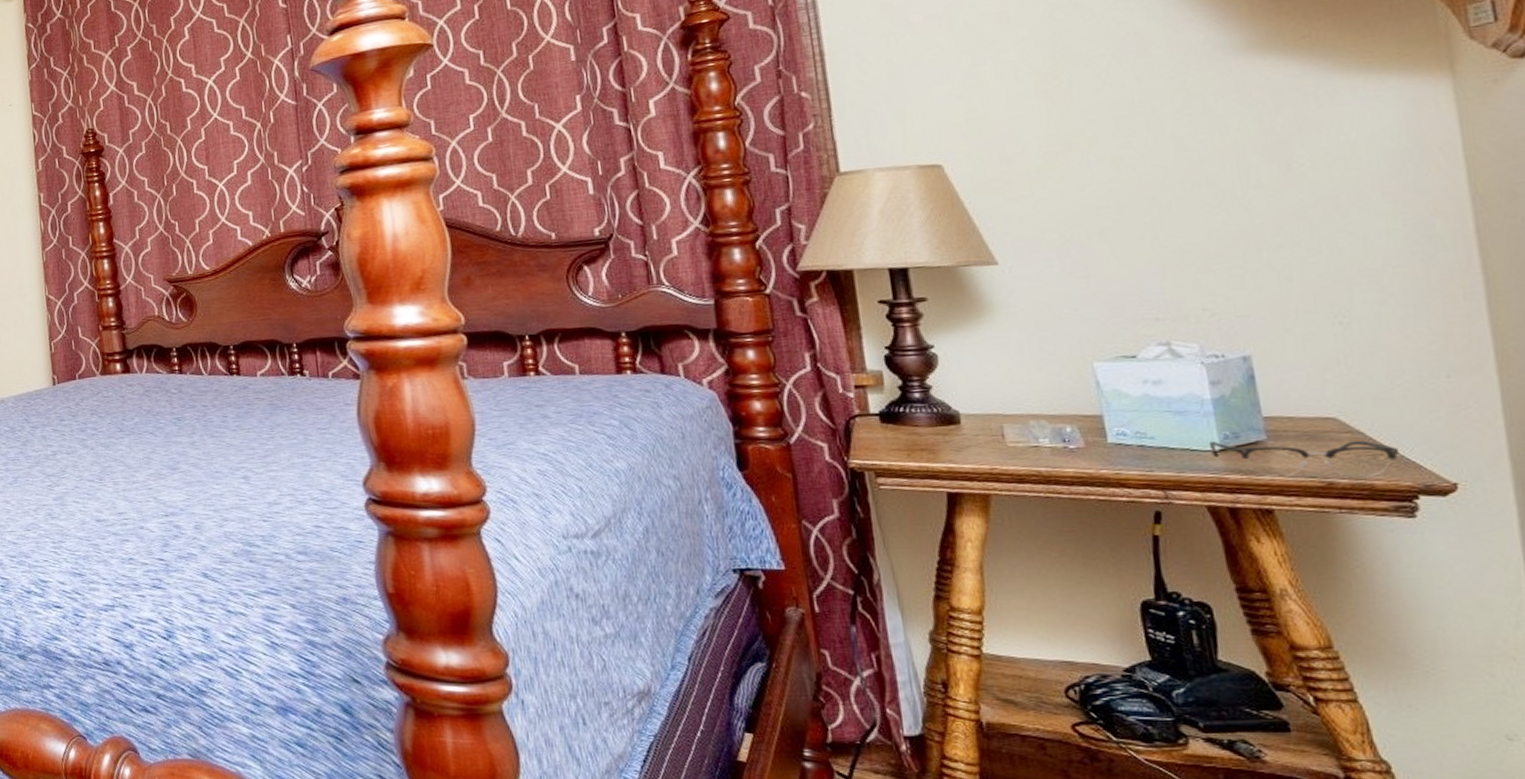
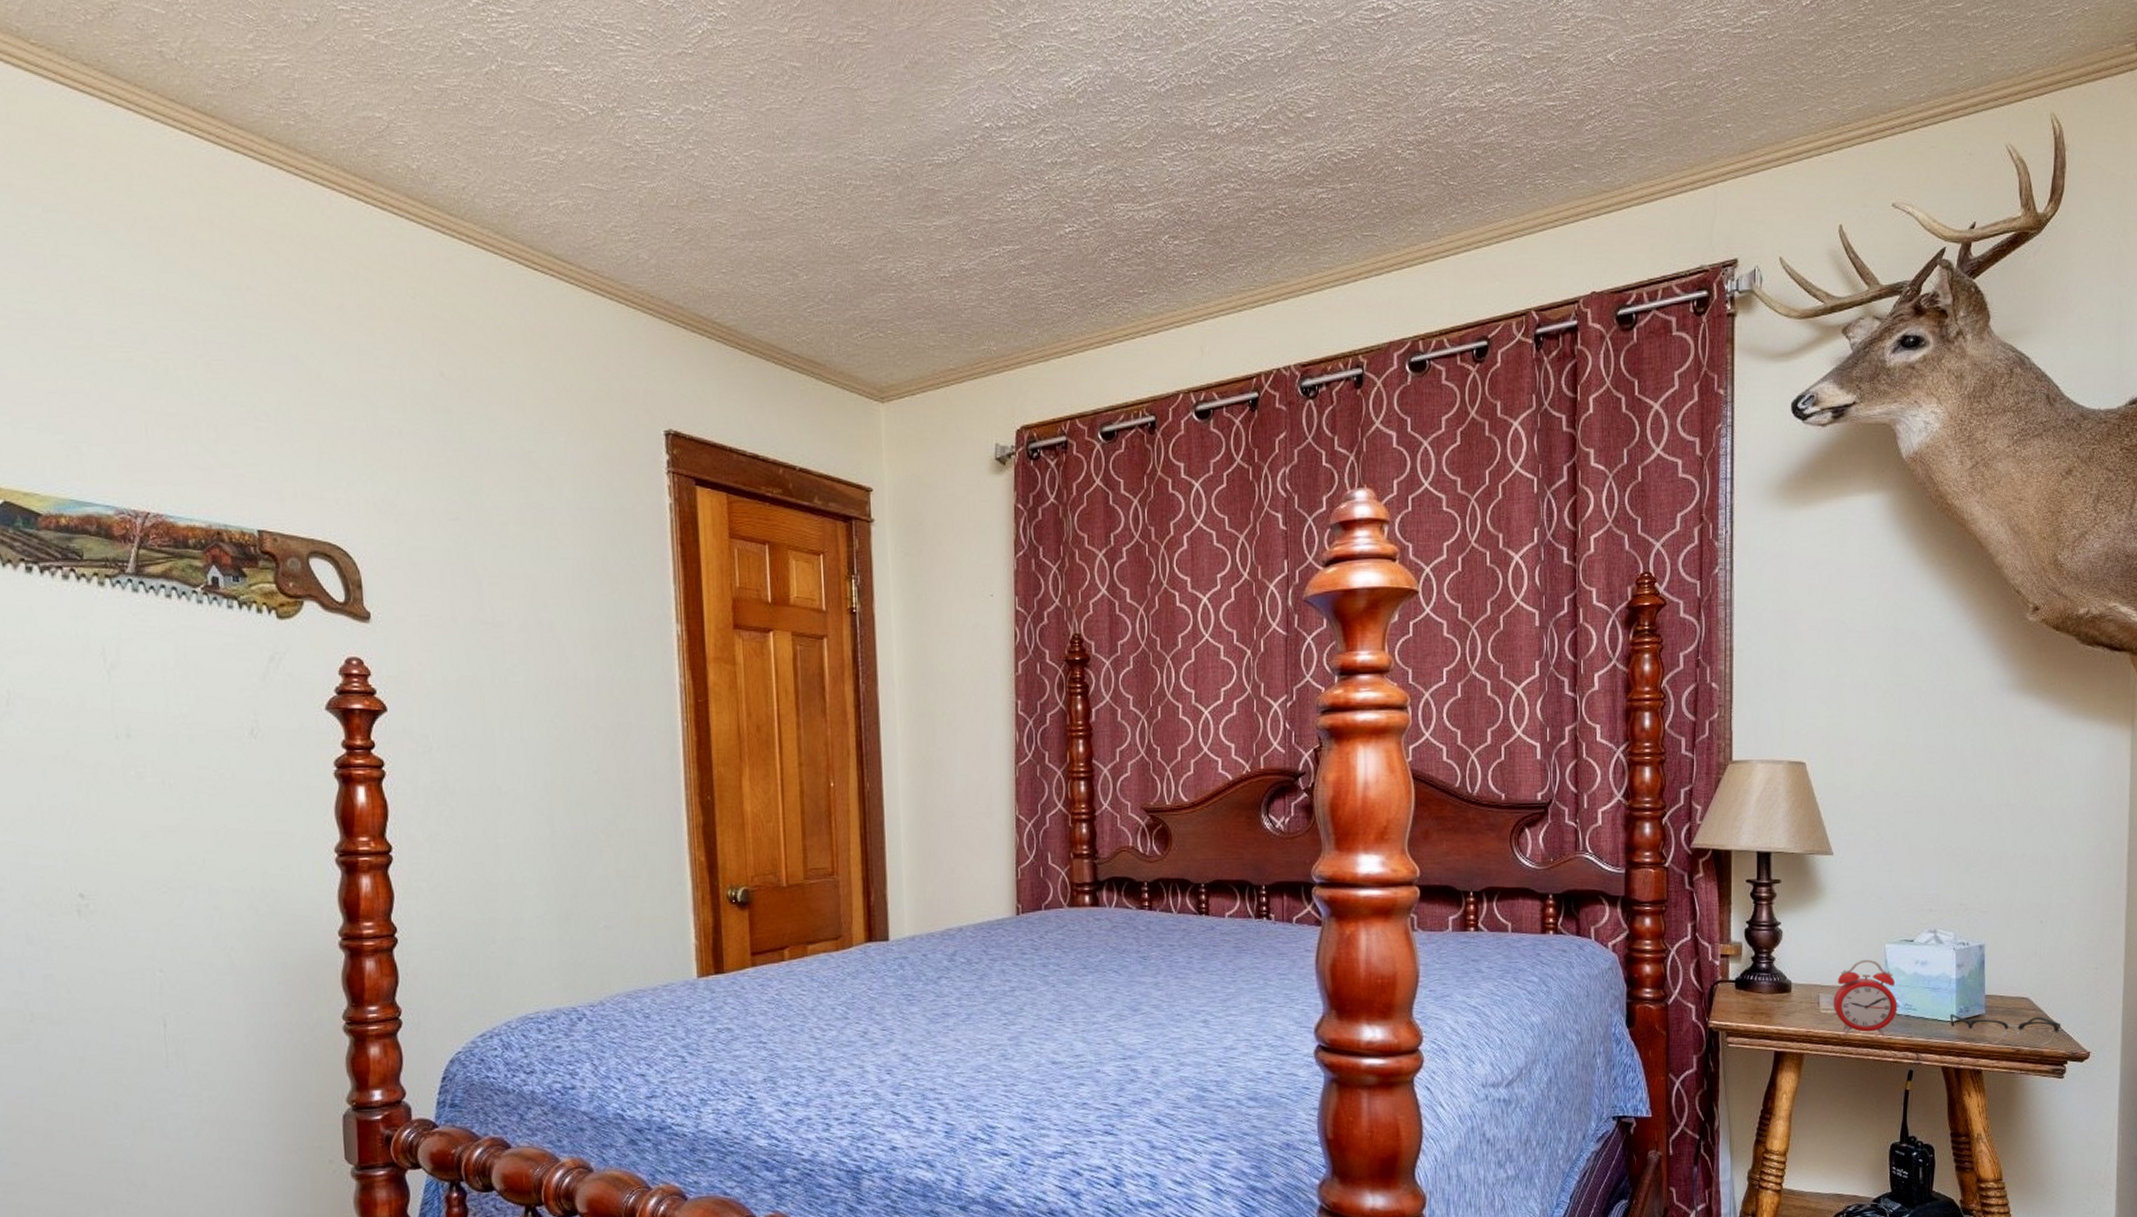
alarm clock: none [1023,381,1125,472] -> present [1833,959,1898,1037]

